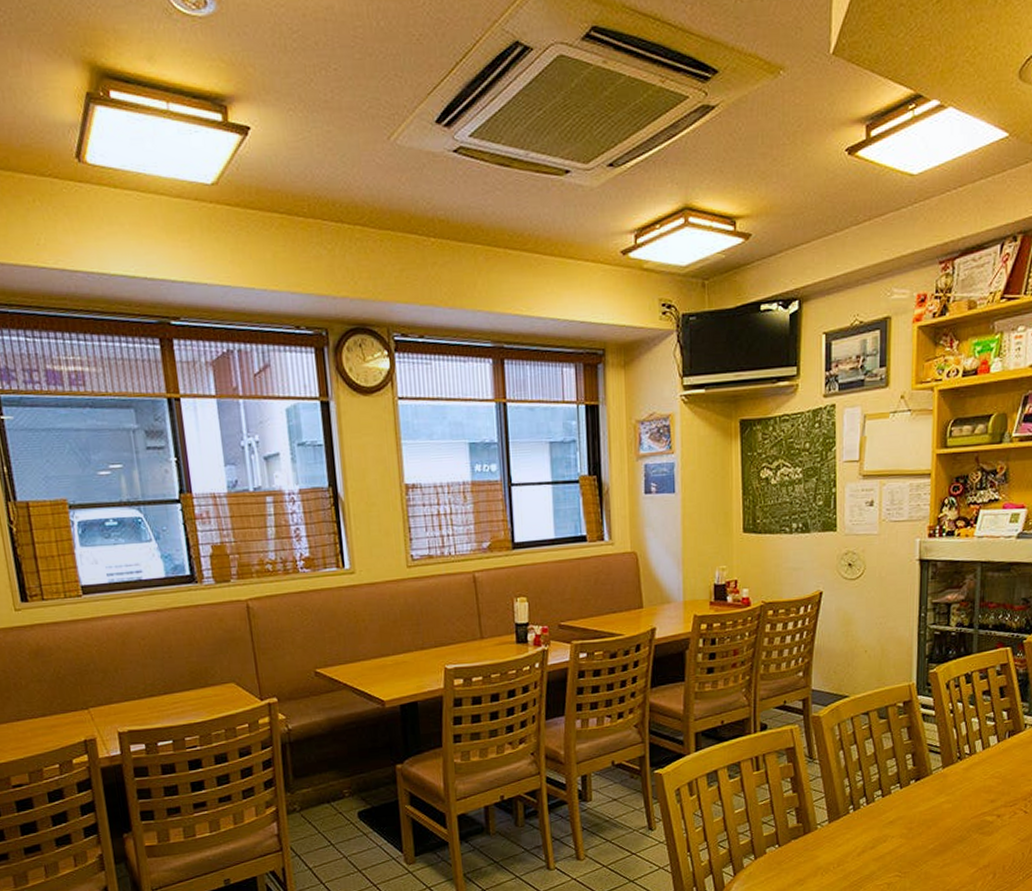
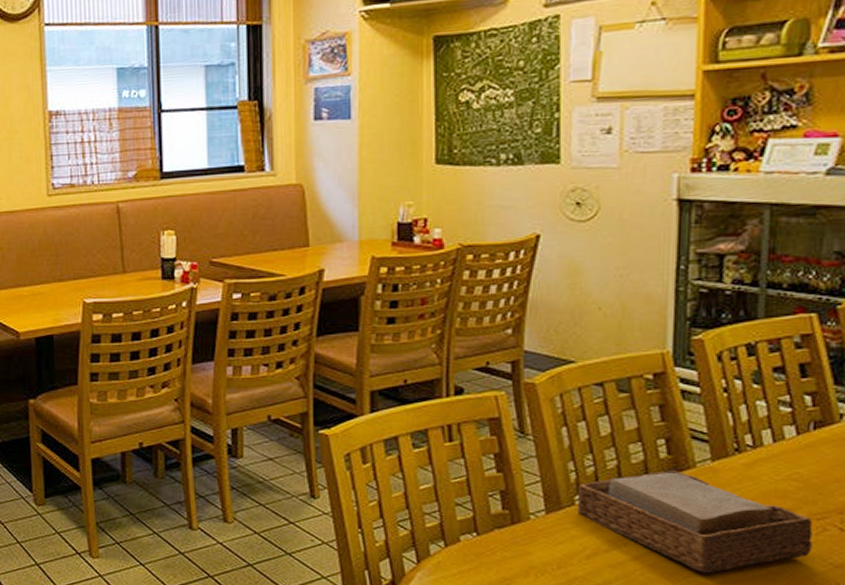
napkin holder: none [851,778,1008,857] -> present [577,470,813,574]

